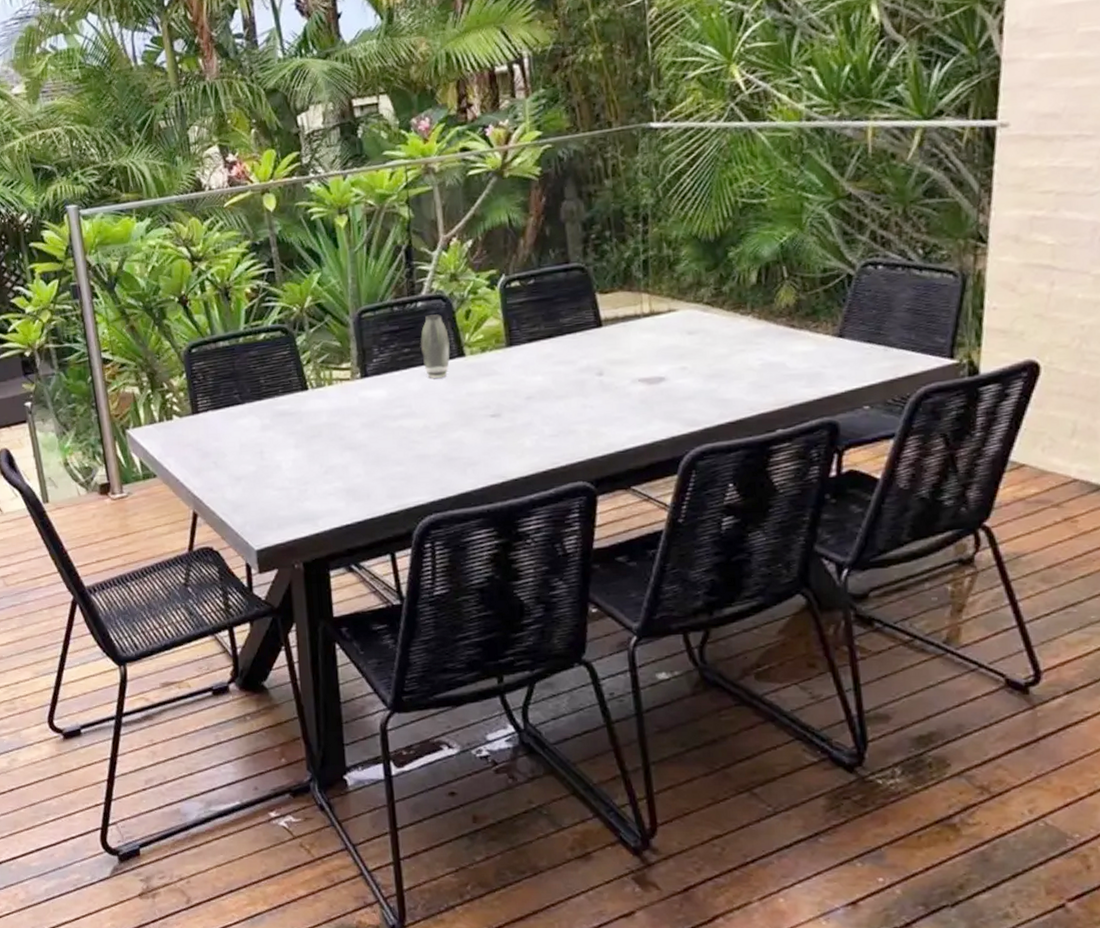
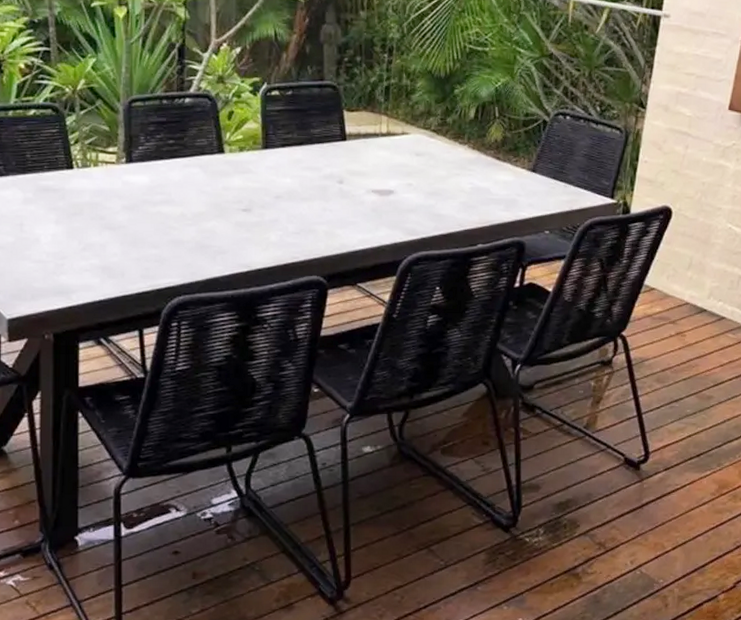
vase: present [420,314,450,378] -> none [185,111,212,171]

